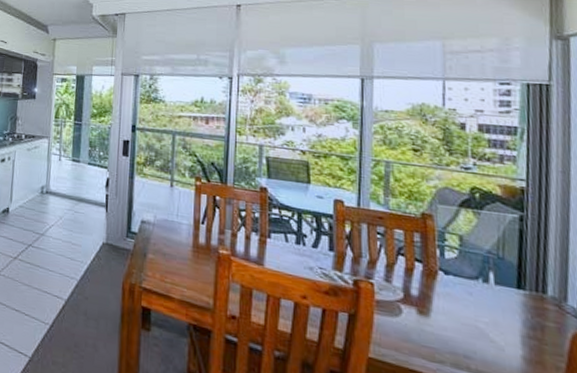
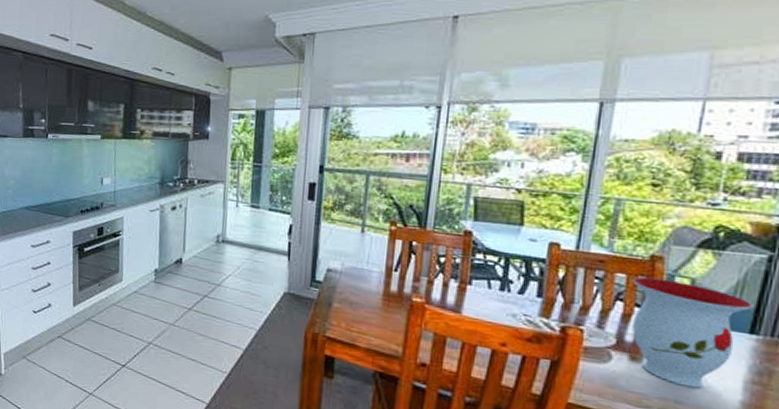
vase: none [409,233,515,343] -> present [632,276,753,389]

